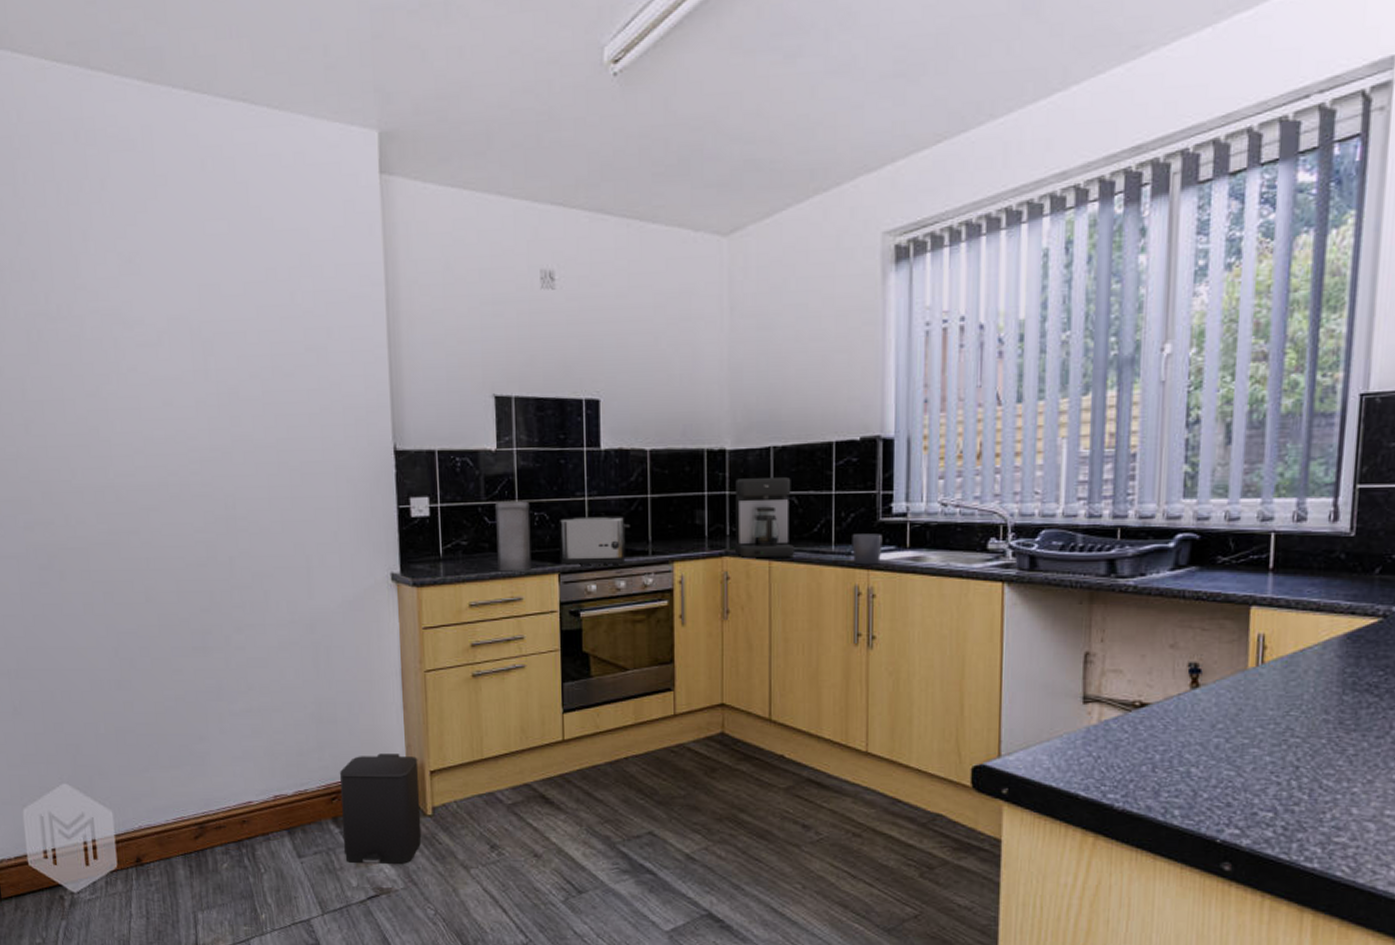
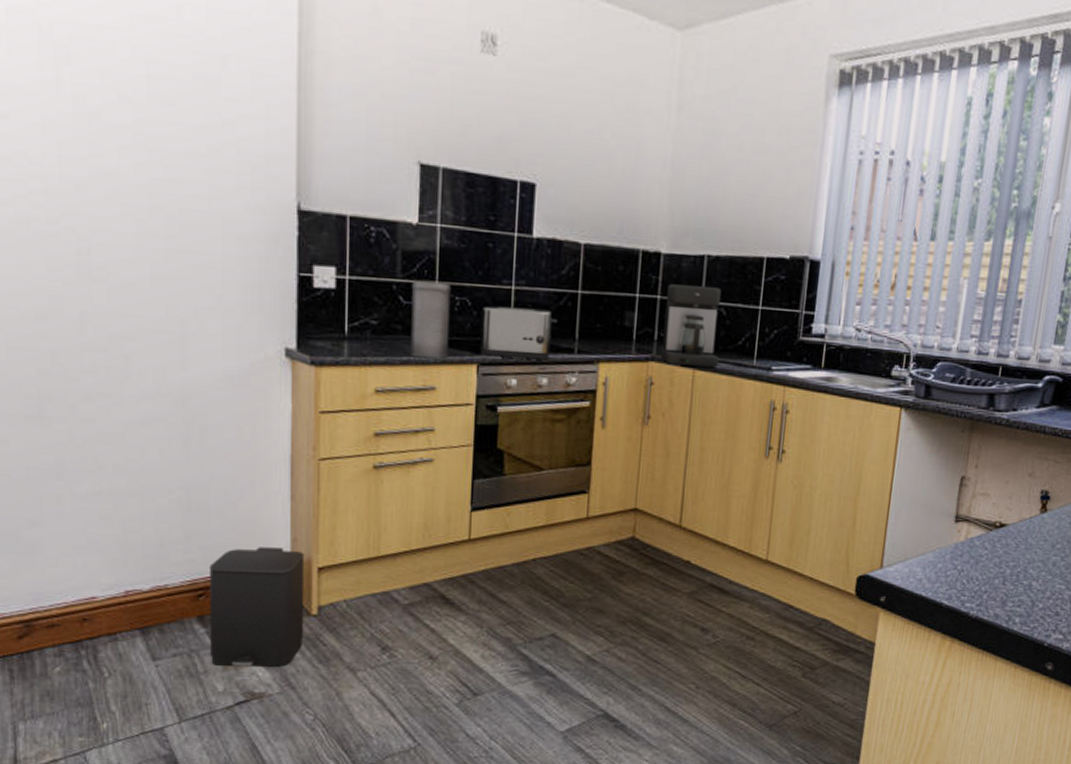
mug: present [852,533,883,565] -> none [771,350,801,382]

